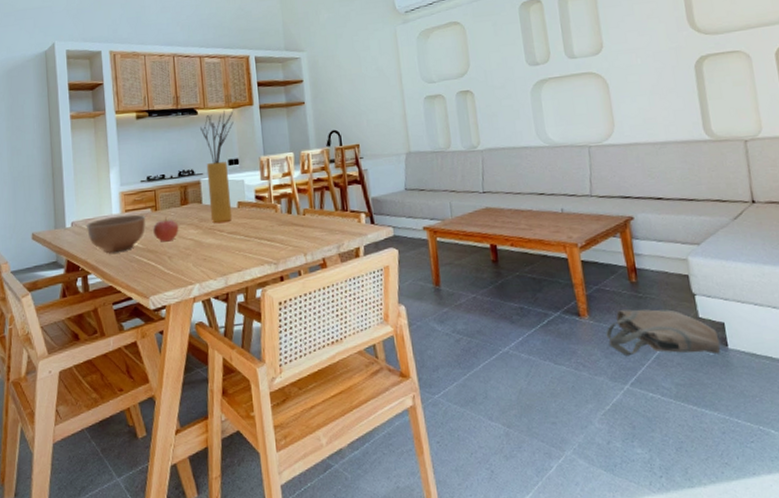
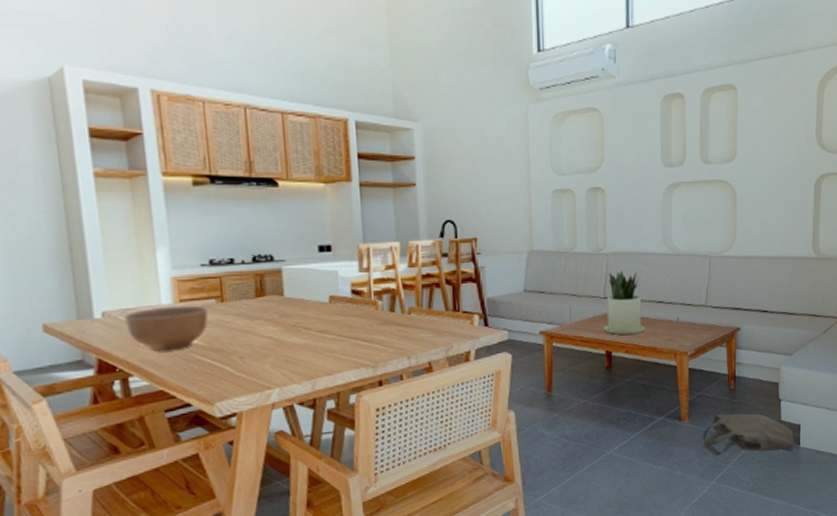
apple: present [153,216,179,242] -> none [218,310,254,340]
vase: present [200,111,234,224] -> none [282,185,326,320]
planter: none [485,166,529,229] -> present [603,271,645,336]

